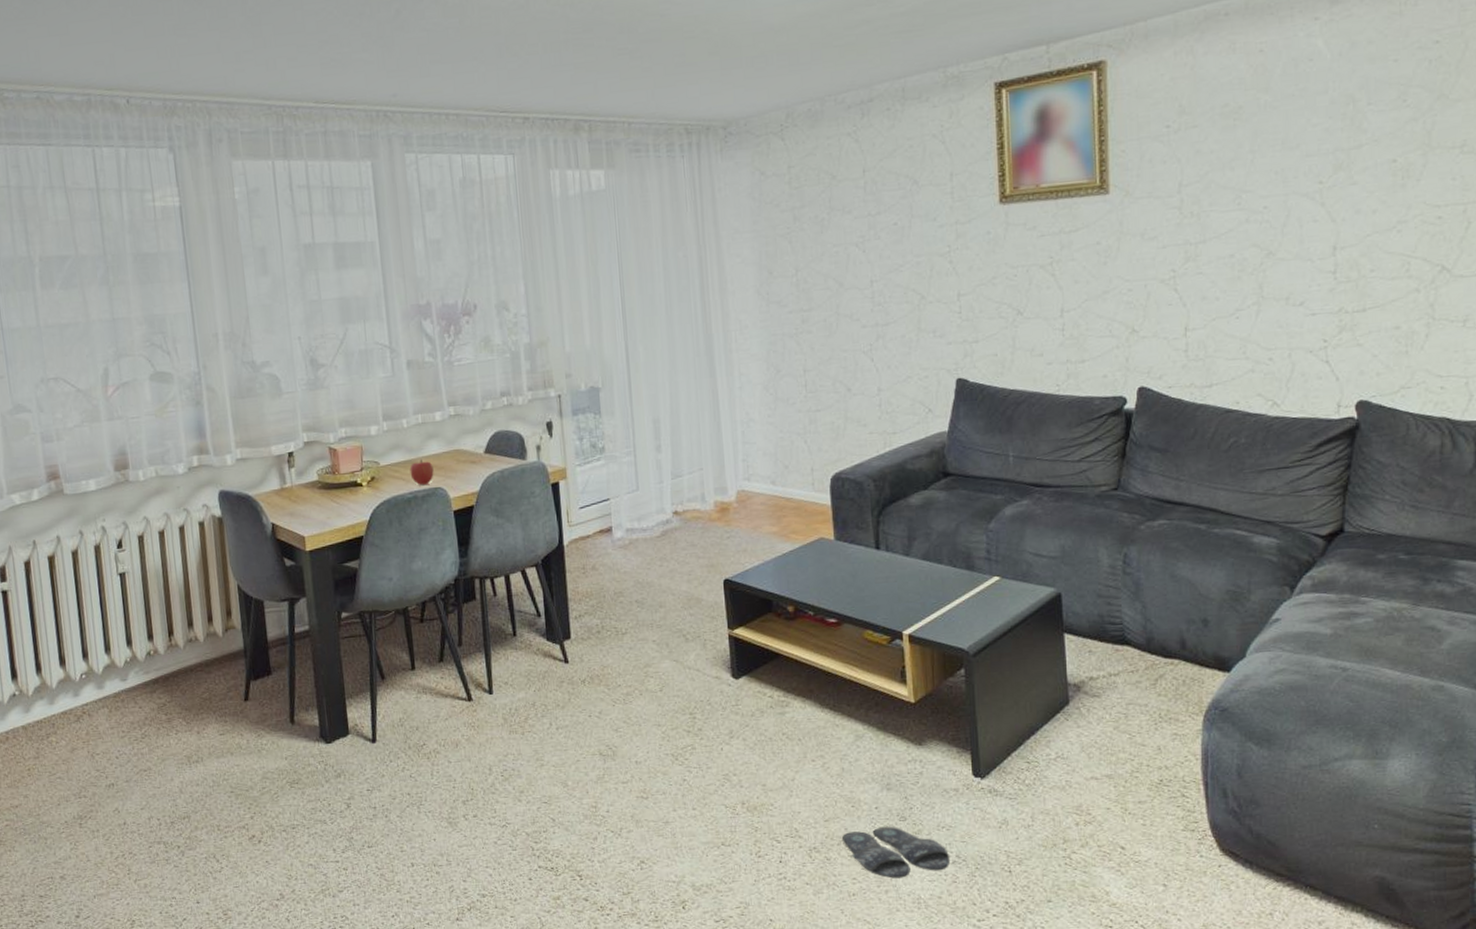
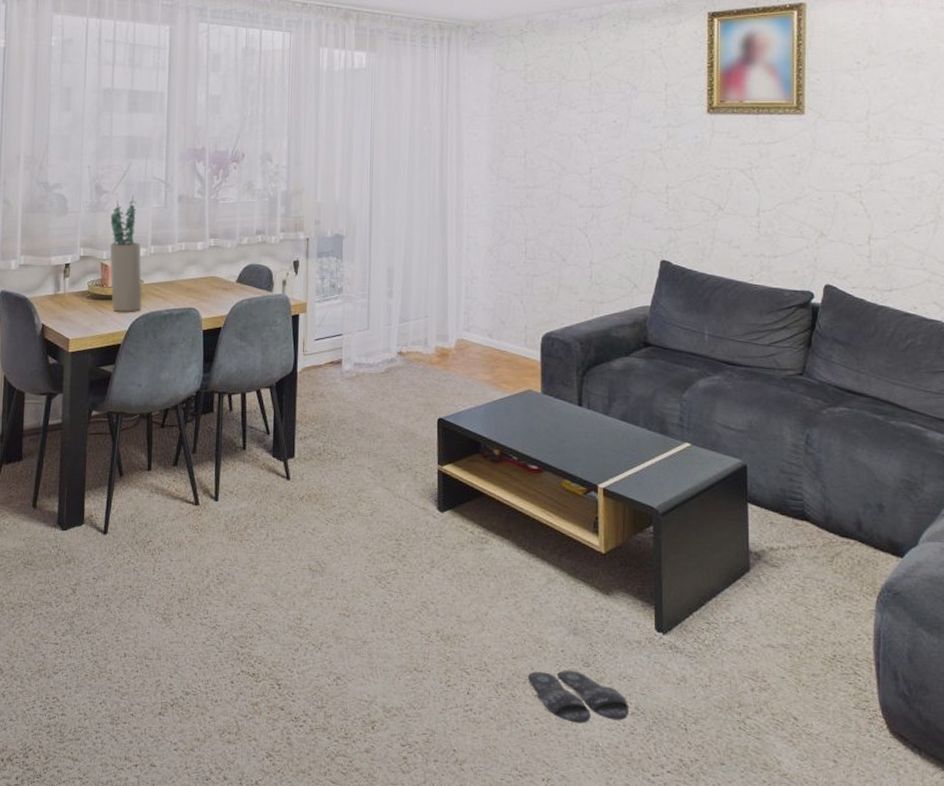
vase: none [332,366,382,501] -> present [109,195,142,312]
fruit: present [410,459,434,486] -> none [169,281,190,305]

